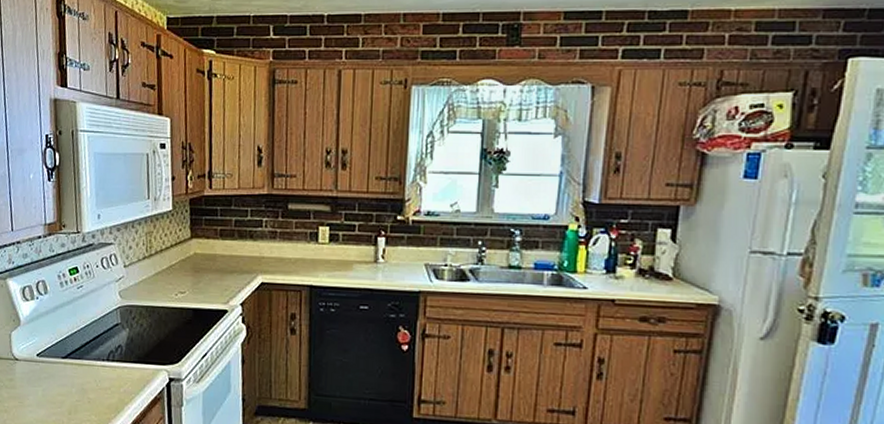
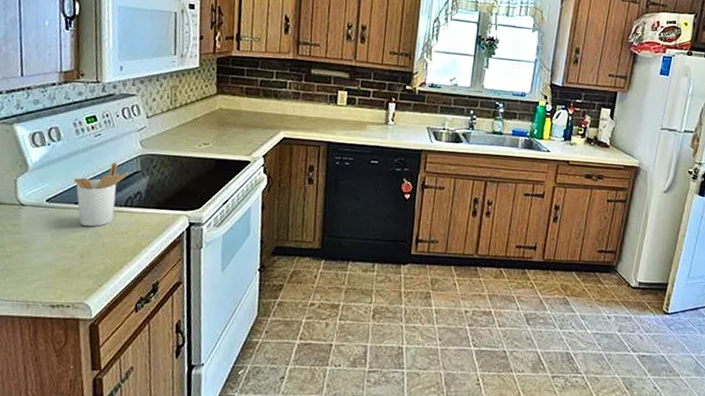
utensil holder: none [60,314,110,382] -> present [73,162,129,227]

